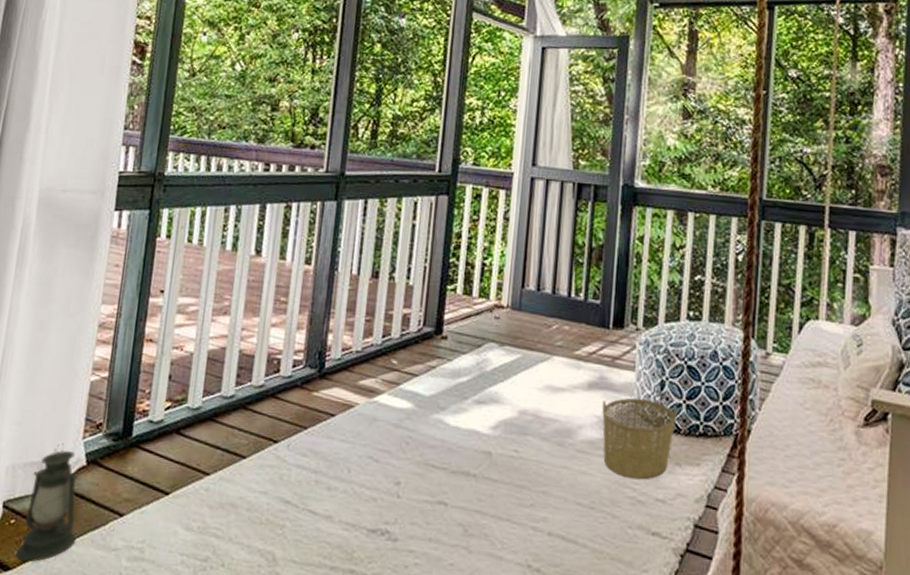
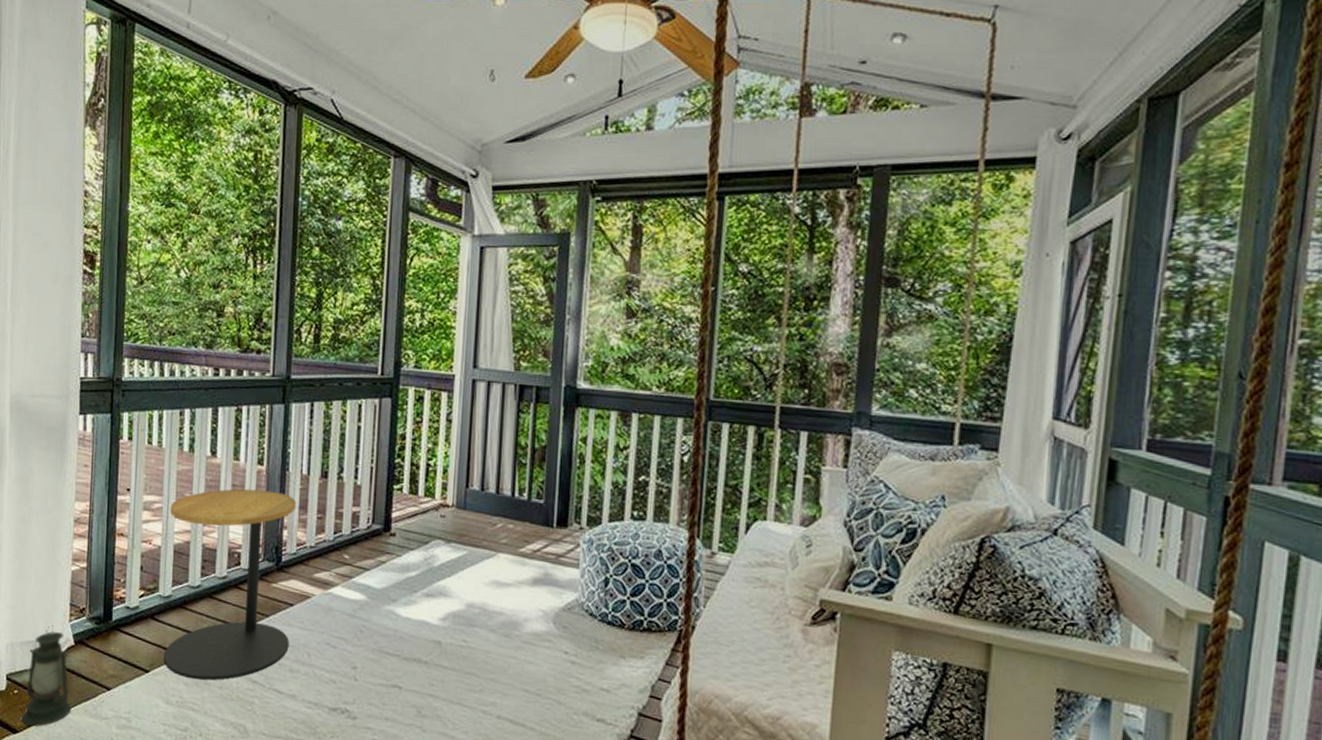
side table: none [186,290,344,502] -> present [163,488,297,681]
basket: present [602,397,678,480] -> none [547,593,622,670]

